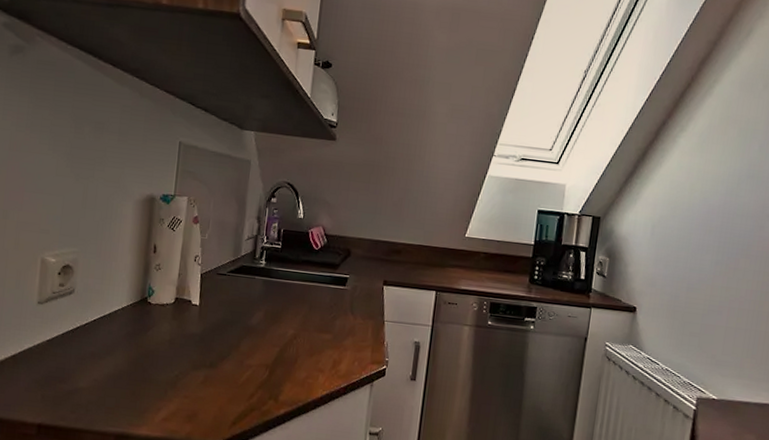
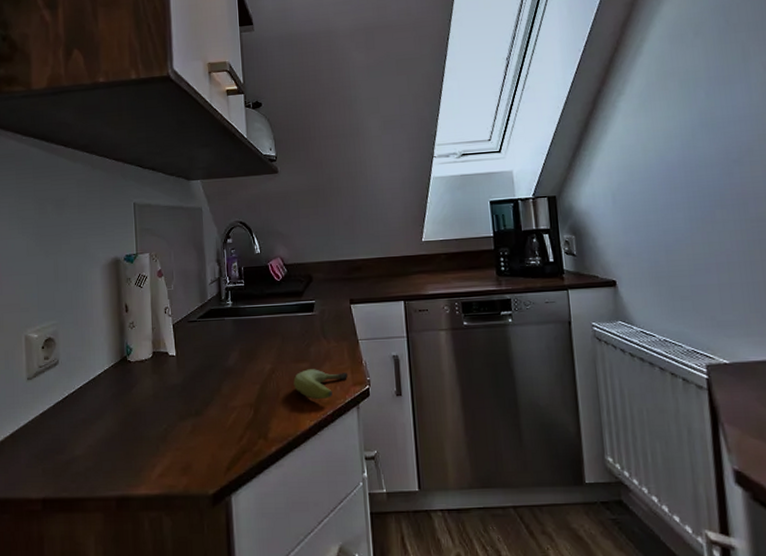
fruit: none [313,341,369,372] -> present [293,369,349,400]

